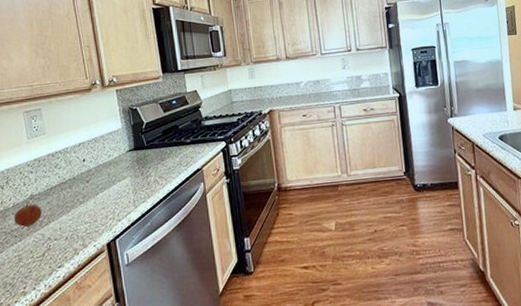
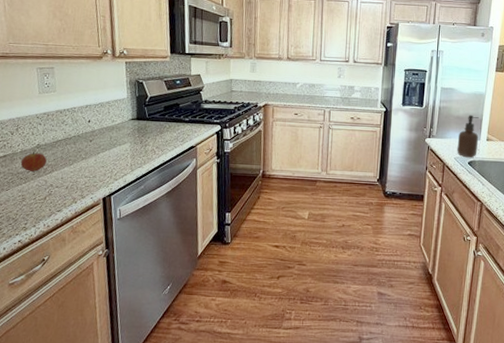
soap dispenser: none [482,85,507,133] -> present [457,114,479,158]

